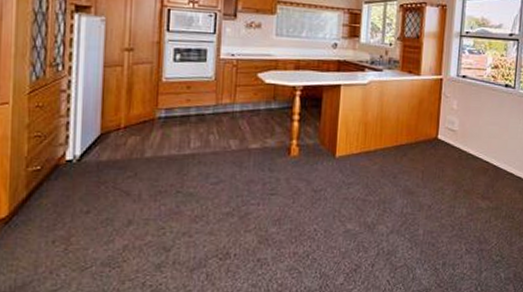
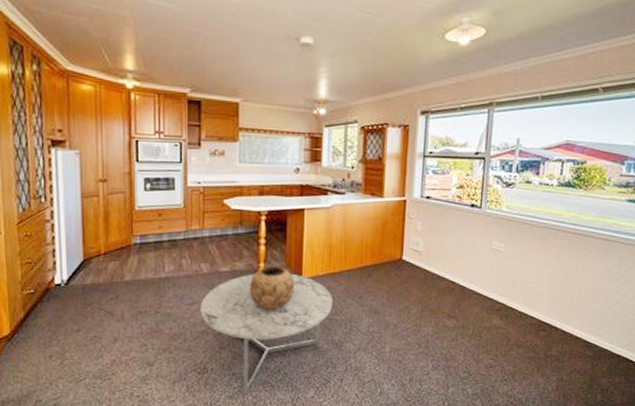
coffee table: none [226,151,366,284] -> present [200,273,332,396]
decorative bowl: none [280,143,328,190] -> present [250,266,294,310]

